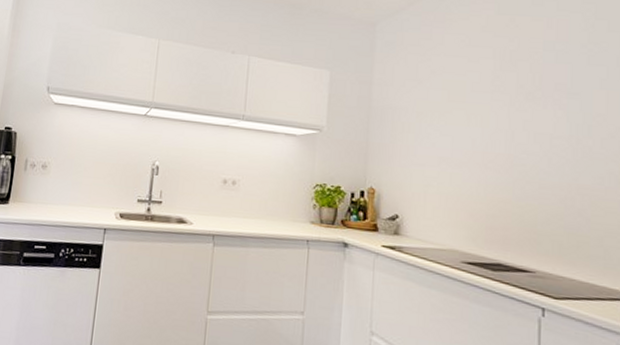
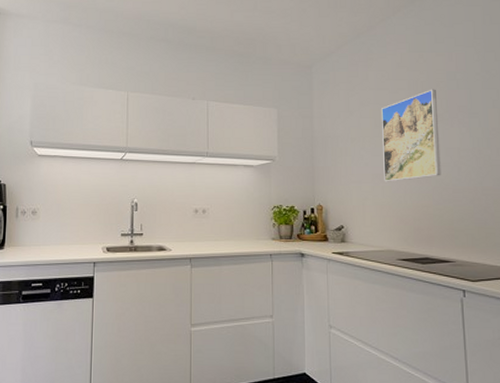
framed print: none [453,60,528,169] -> present [381,89,441,182]

